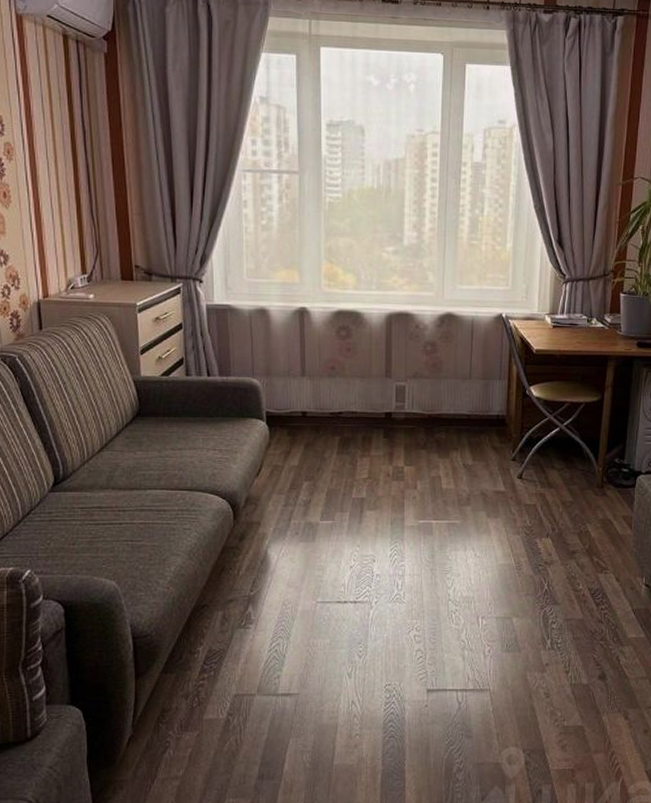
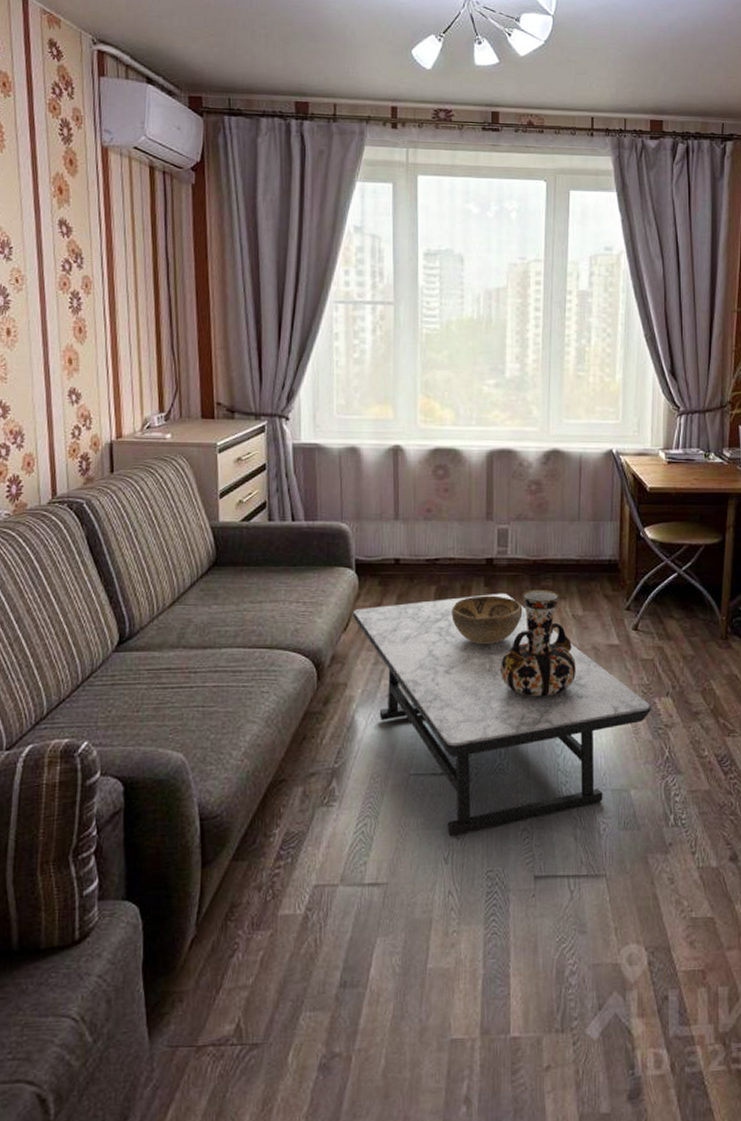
coffee table: none [264,443,534,656] -> present [352,592,652,837]
decorative bowl: none [354,446,418,489] -> present [451,595,523,644]
vase: none [398,441,466,536] -> present [501,589,576,697]

